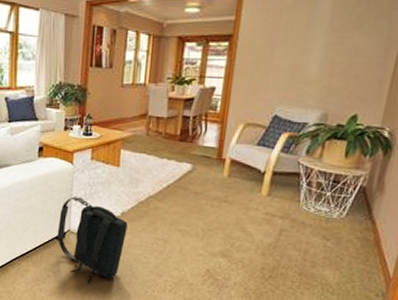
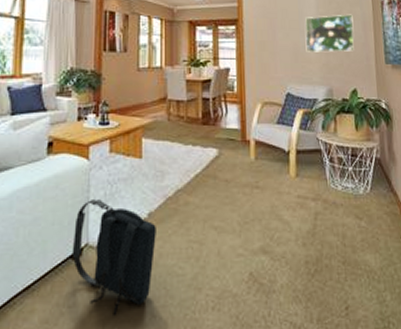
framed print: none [306,28,376,74] -> present [305,14,354,53]

